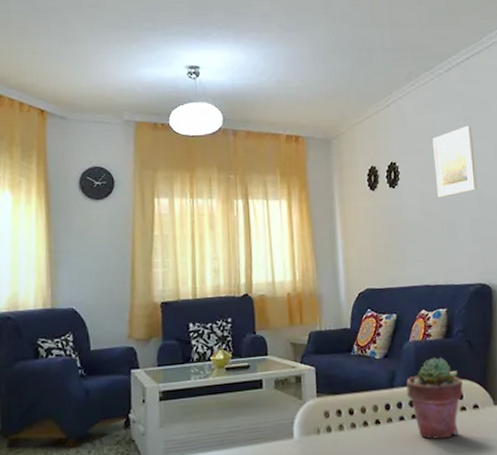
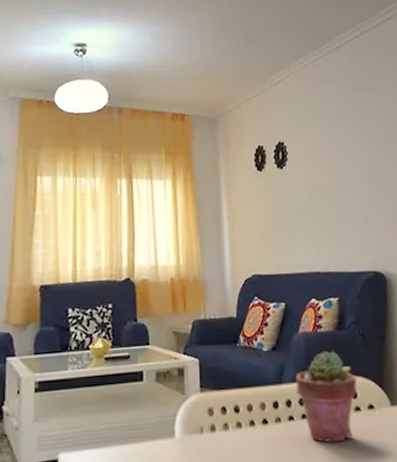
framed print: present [432,125,478,198] -> none [321,104,369,180]

